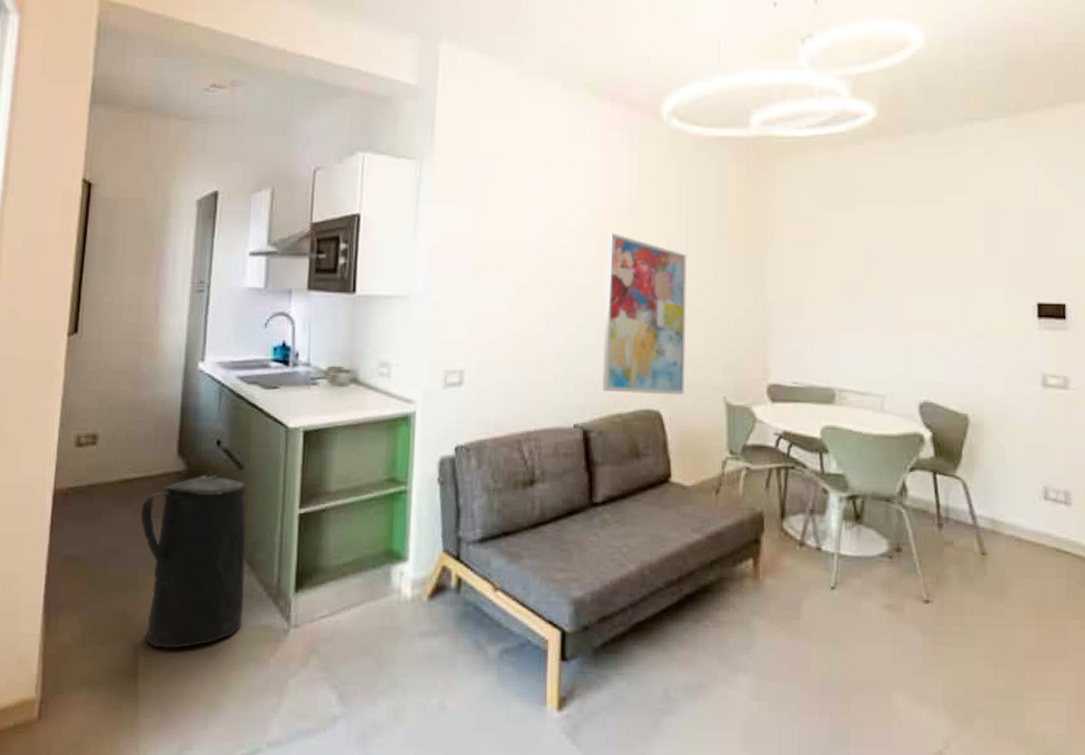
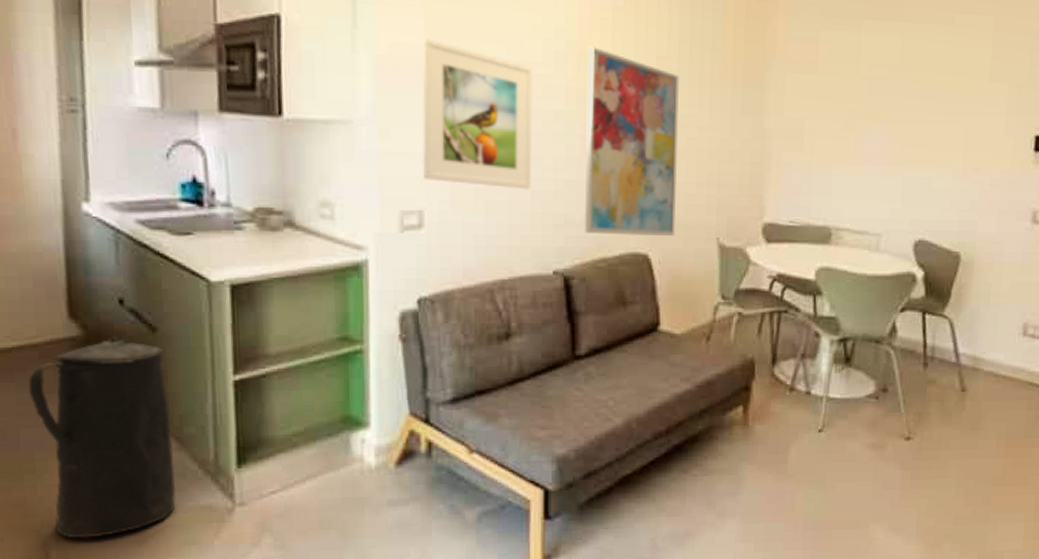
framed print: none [464,229,559,353] -> present [421,38,532,190]

